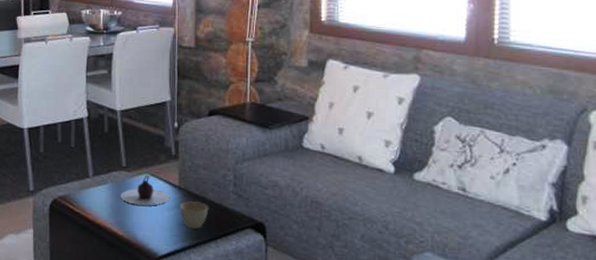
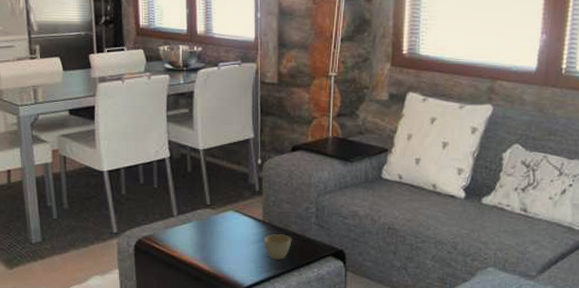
teapot: present [120,175,170,206] -> none [205,211,255,241]

